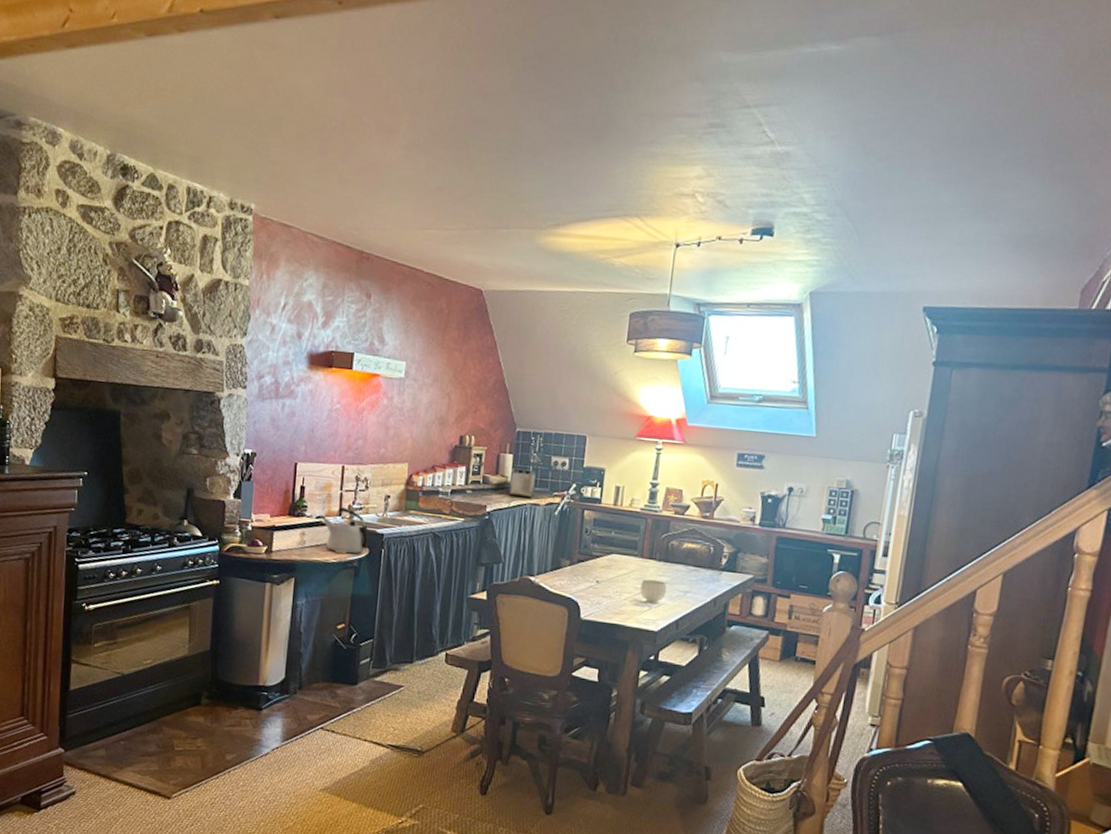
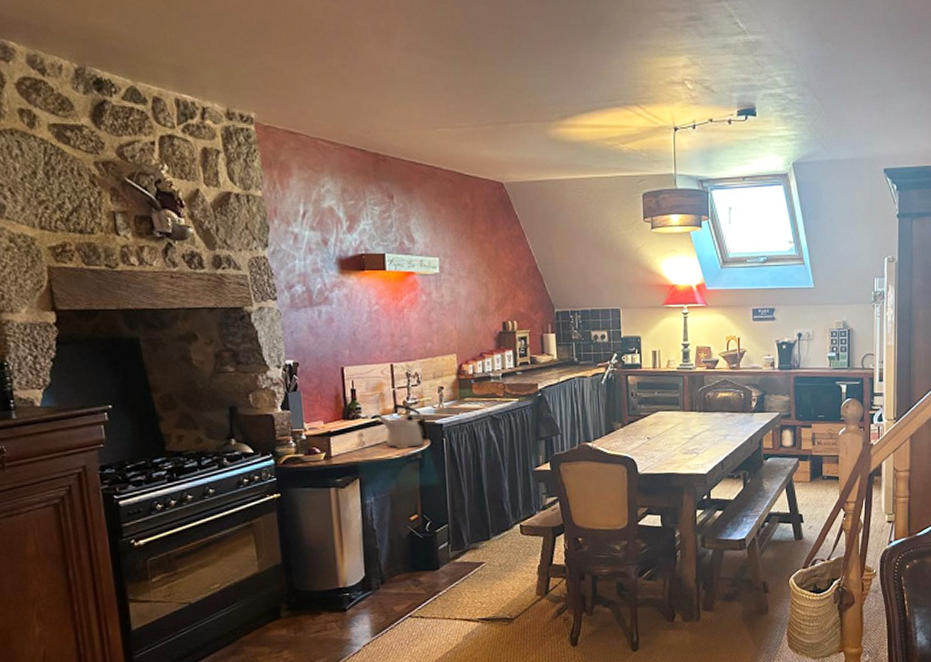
toaster: present [508,467,537,499] -> none [555,345,580,373]
cup: present [640,579,667,603] -> none [687,429,709,449]

